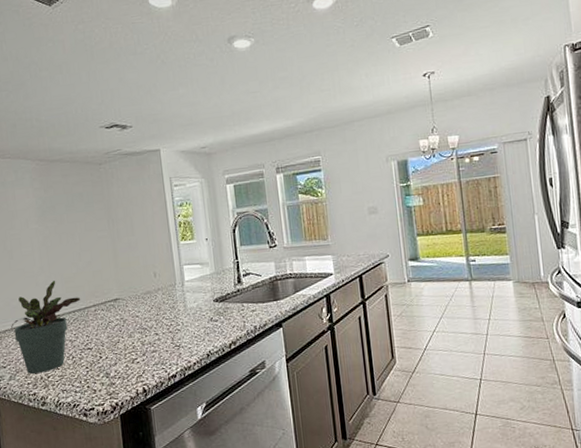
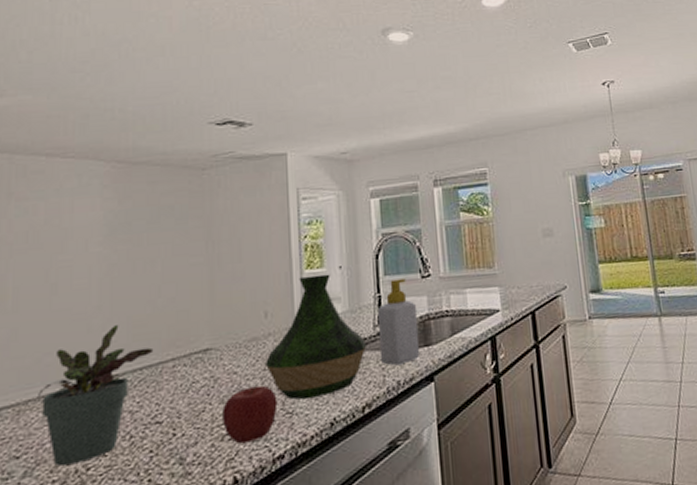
apple: none [131,325,169,366] -> present [222,385,278,444]
vase: none [158,244,230,337] -> present [266,274,367,400]
soap bottle: none [236,248,270,315] -> present [377,278,419,366]

